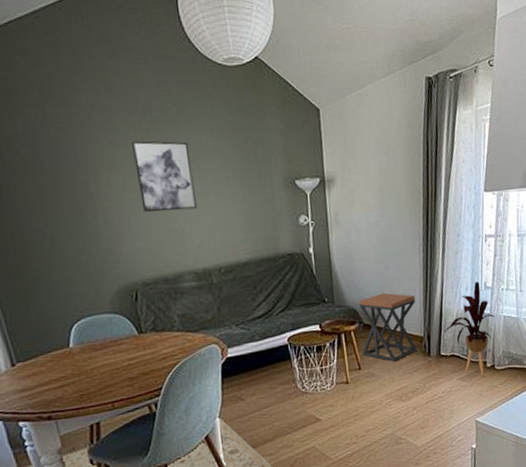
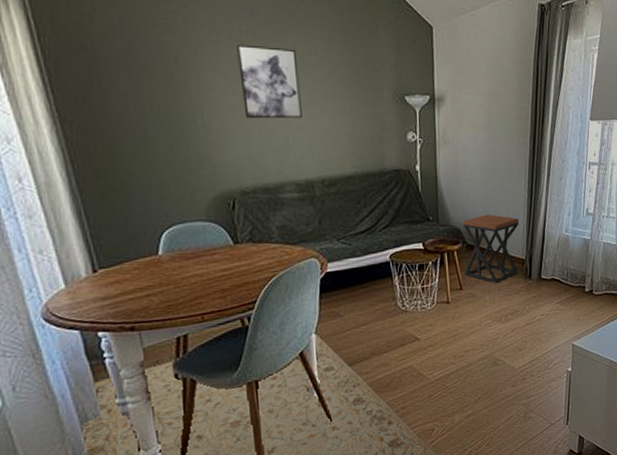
house plant: present [443,281,496,376] -> none [544,208,596,301]

